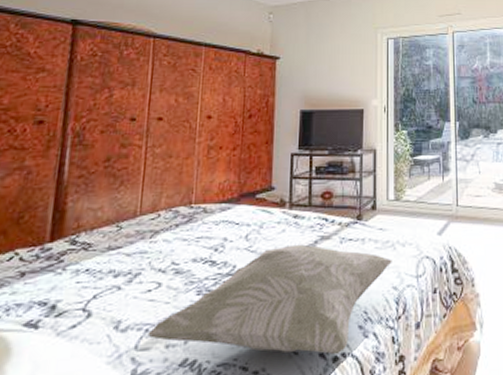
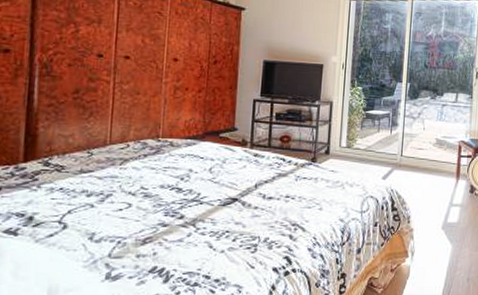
decorative pillow: present [148,244,392,355] -> none [120,179,341,270]

